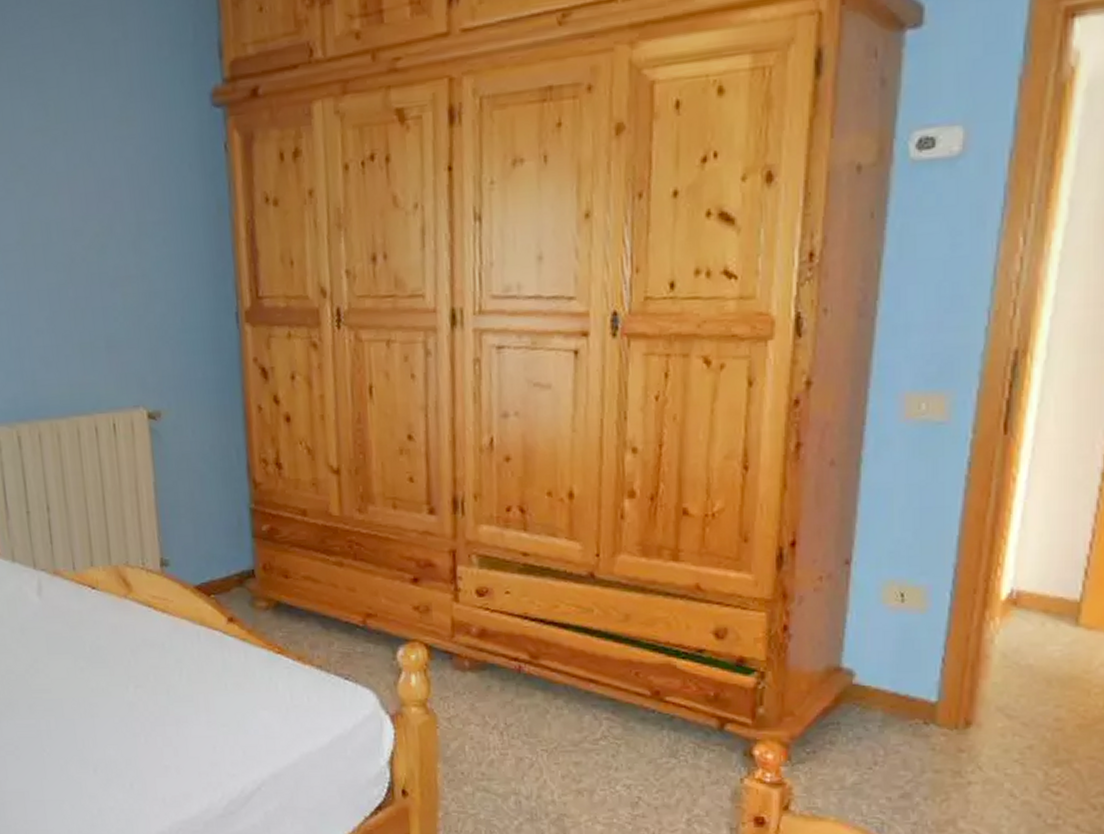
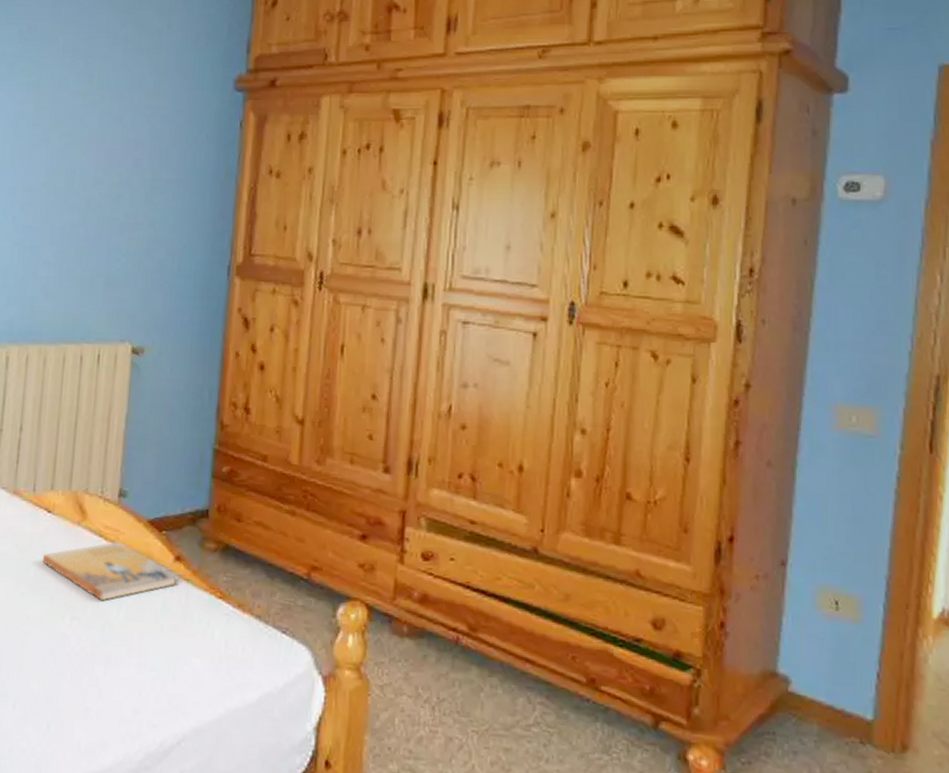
book: none [96,610,235,668] -> present [43,541,179,601]

